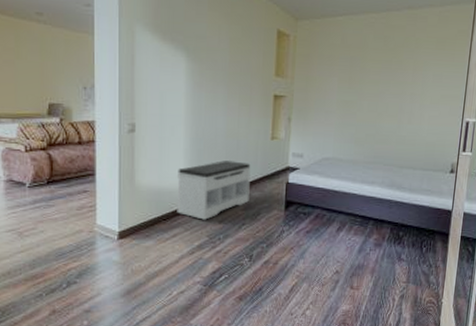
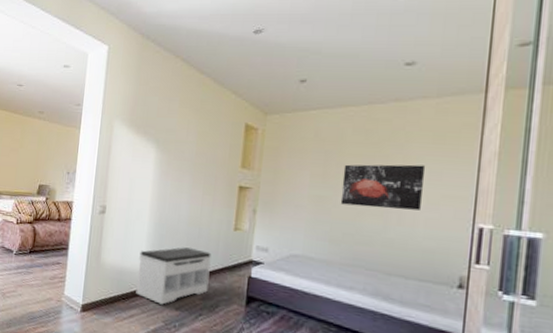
wall art: none [364,68,430,110] -> present [340,164,426,210]

